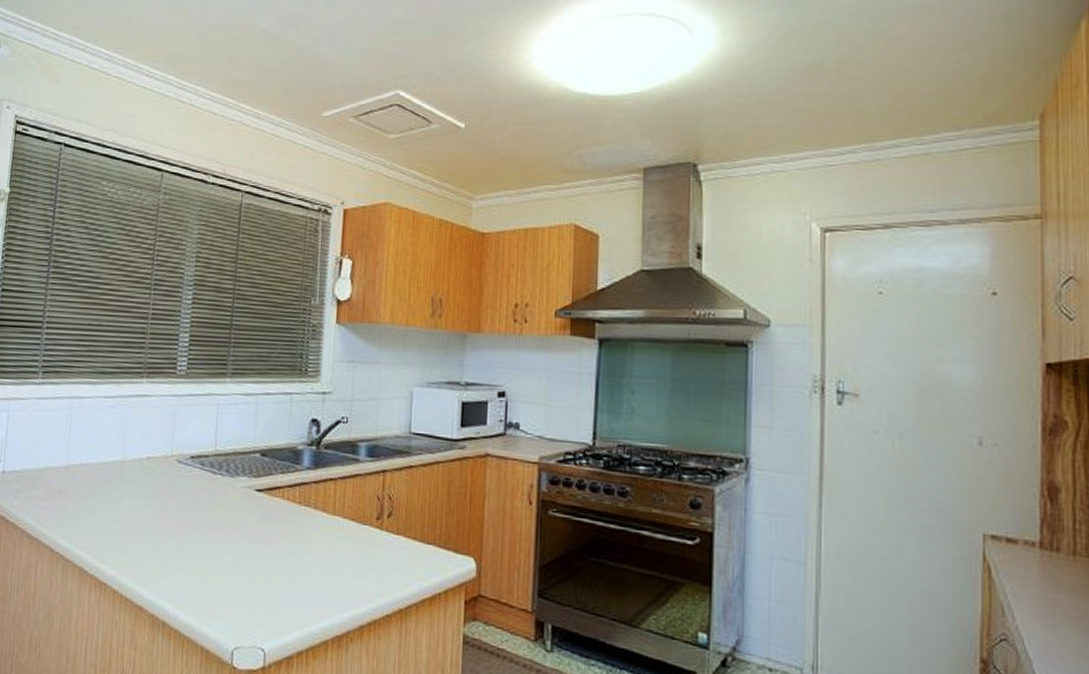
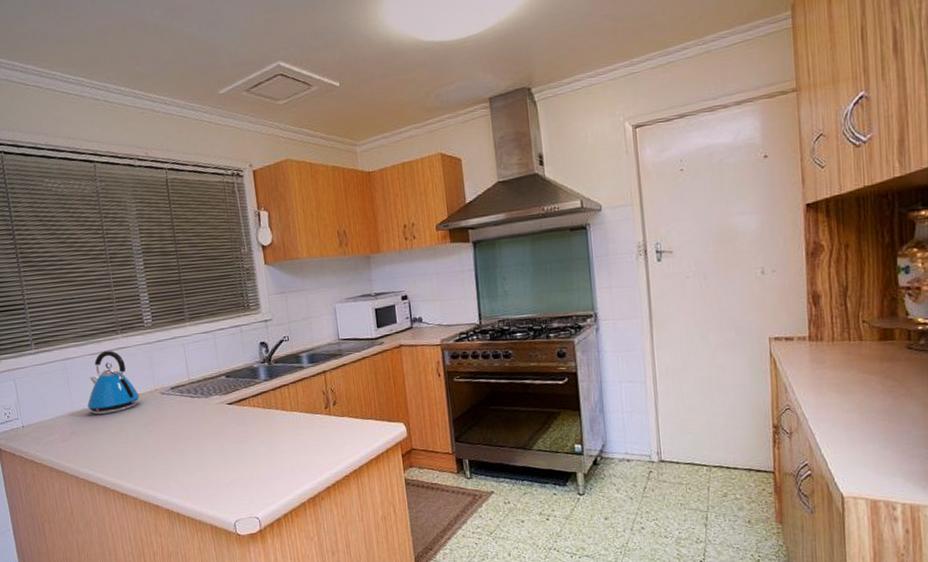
kettle: none [85,395,151,476] -> present [87,350,140,415]

